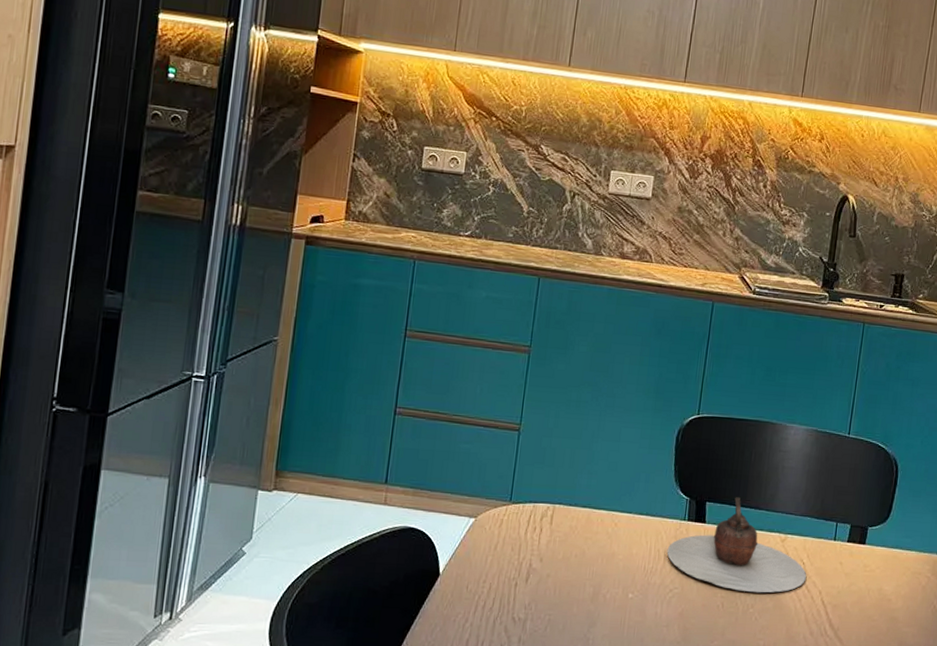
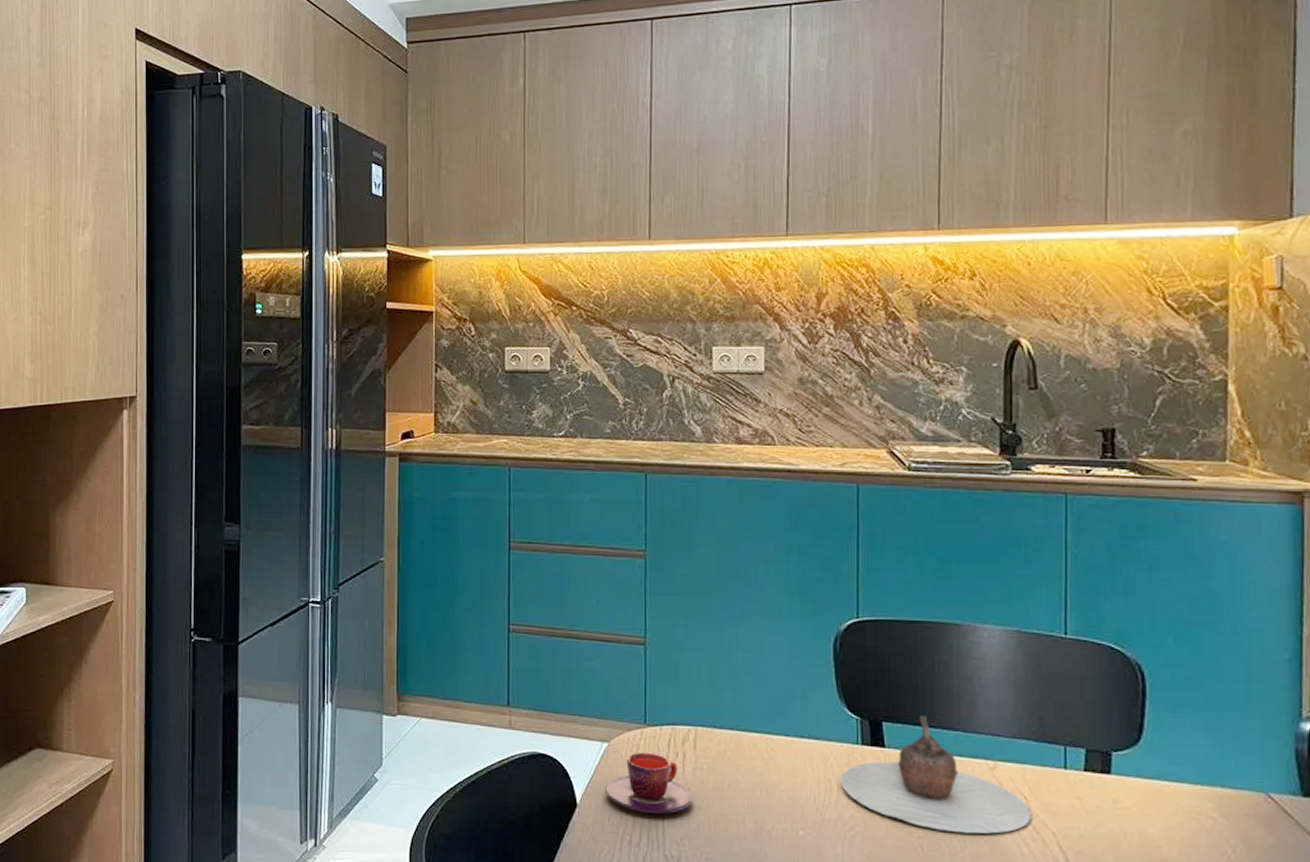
teacup: none [467,526,544,581] -> present [605,752,693,814]

